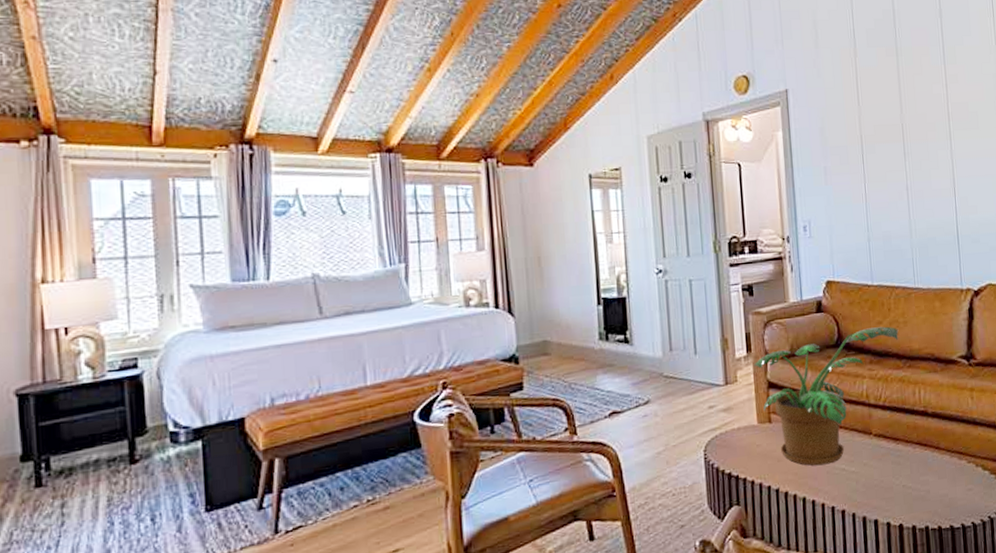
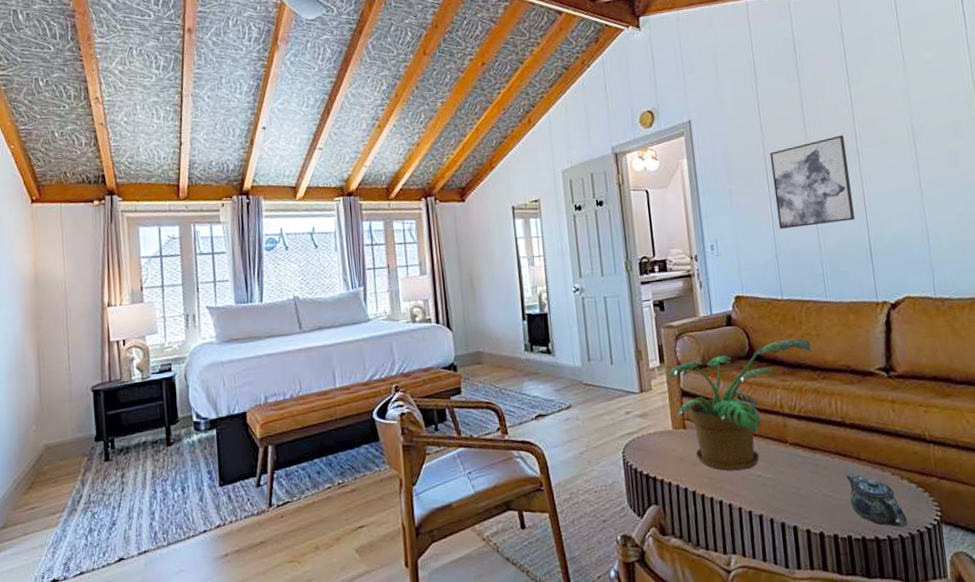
wall art: none [866,116,944,211] -> present [770,135,855,229]
teapot: none [926,463,981,515] -> present [846,473,908,528]

